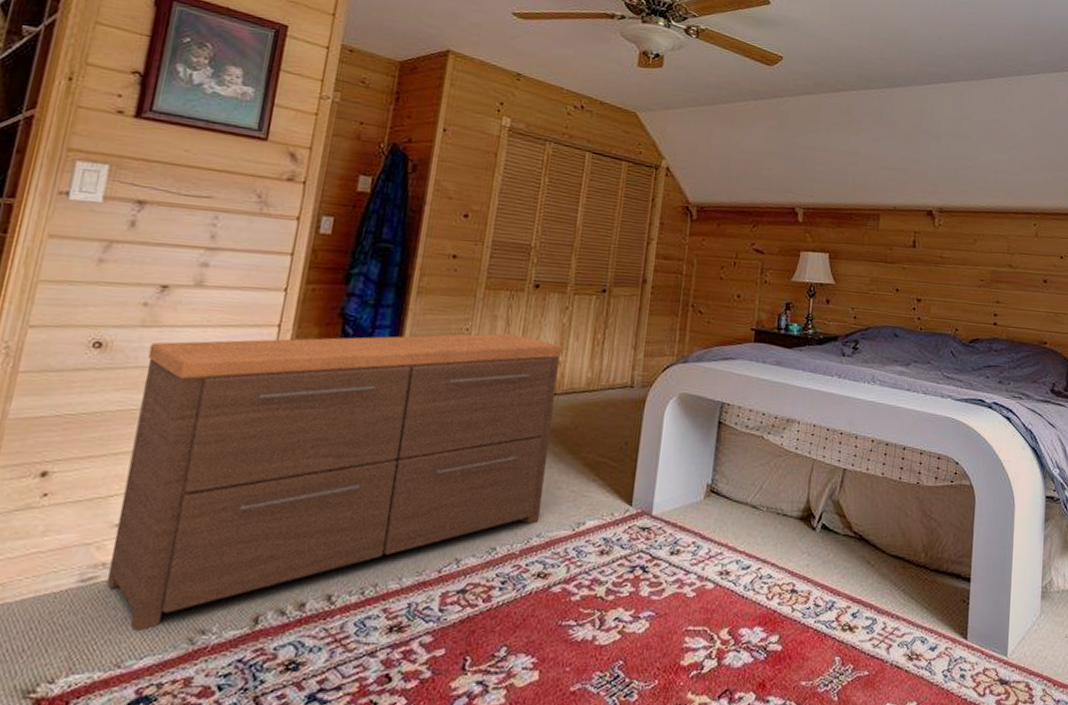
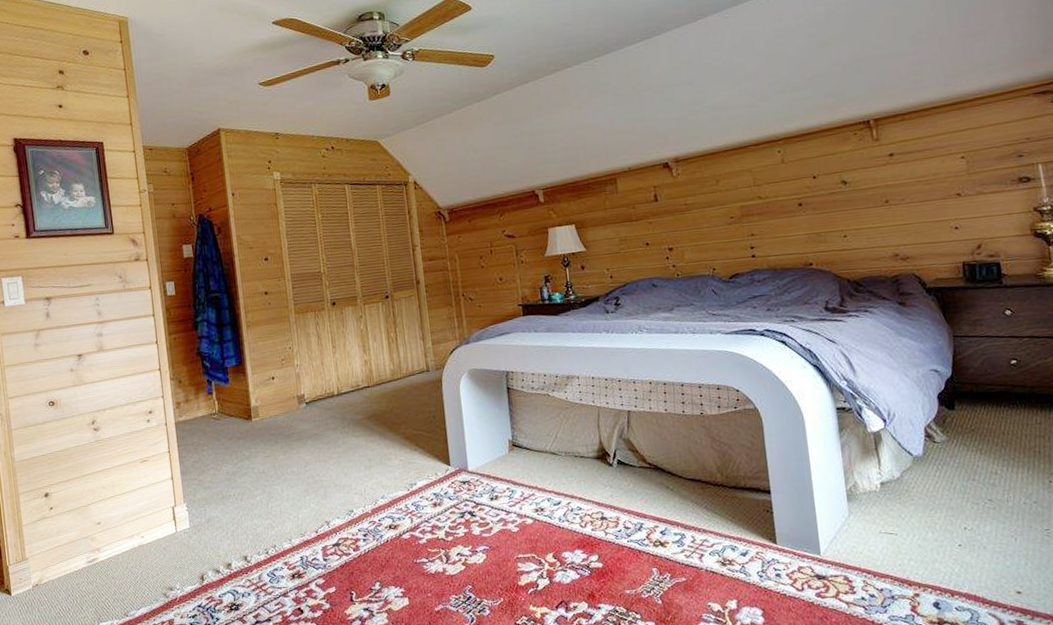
dresser: present [107,333,563,632] -> none [83,344,381,592]

